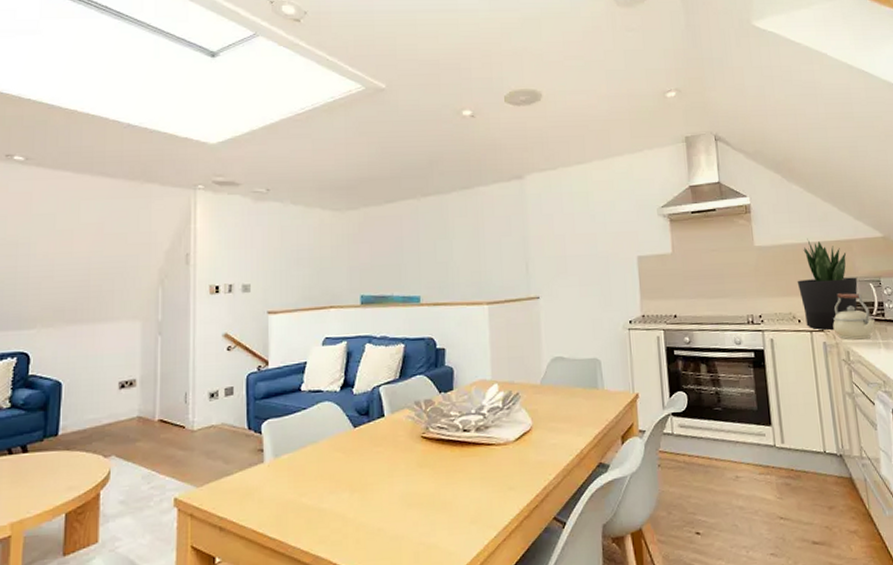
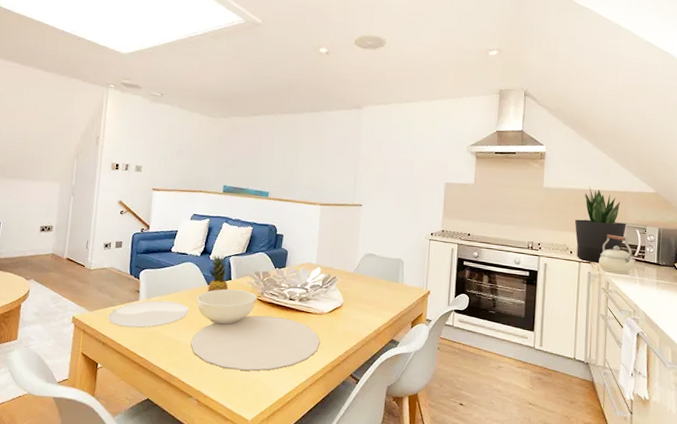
plate: none [223,456,333,502] -> present [107,300,189,329]
placemat: none [339,456,510,536] -> present [190,315,320,371]
bowl: none [340,427,421,478] -> present [196,288,257,325]
fruit: none [354,386,382,437] -> present [207,255,229,292]

